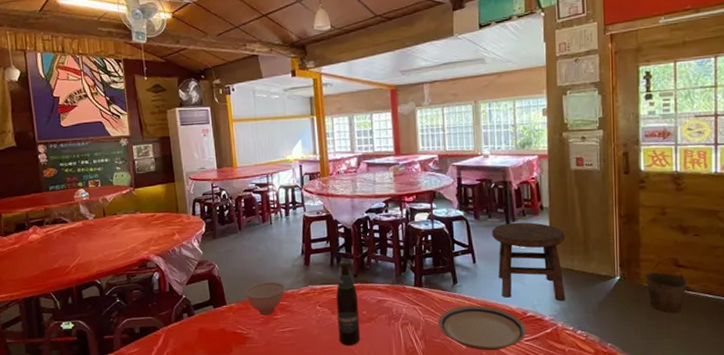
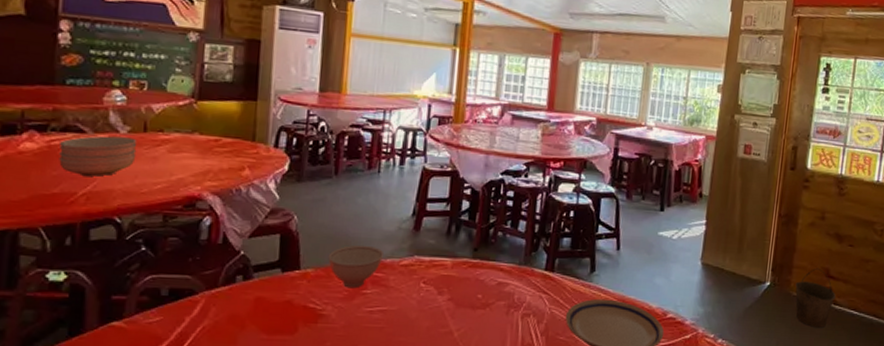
bowl: none [53,222,102,253] -> present [59,135,138,177]
bottle: present [336,260,361,345] -> none [441,229,475,336]
stool: present [492,222,566,302] -> none [642,207,721,304]

